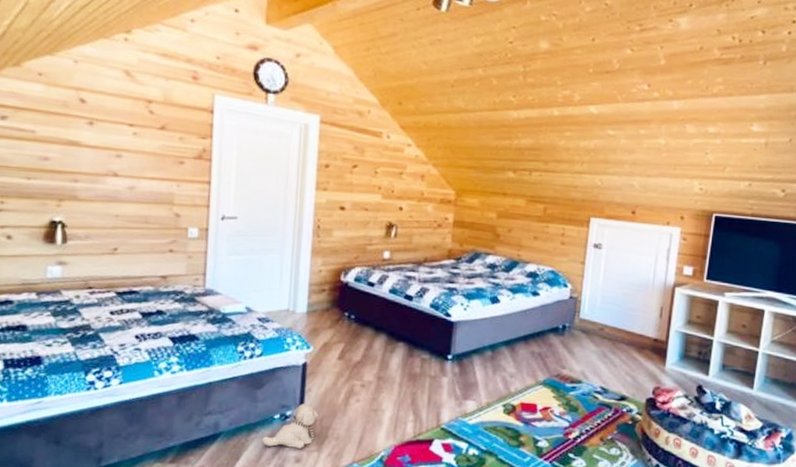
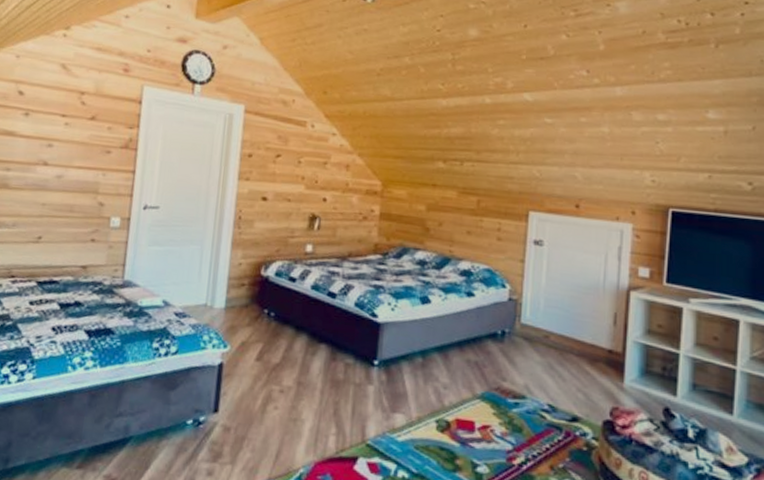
plush toy: present [262,404,319,448] -> none [173,409,234,460]

